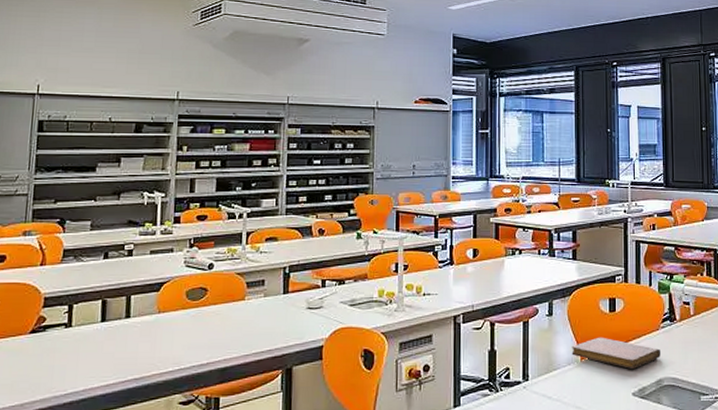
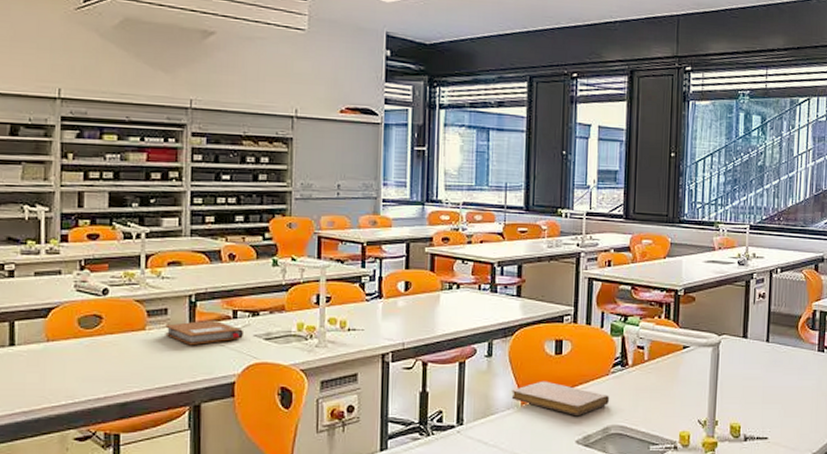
notebook: none [262,289,331,312] -> present [165,319,243,345]

